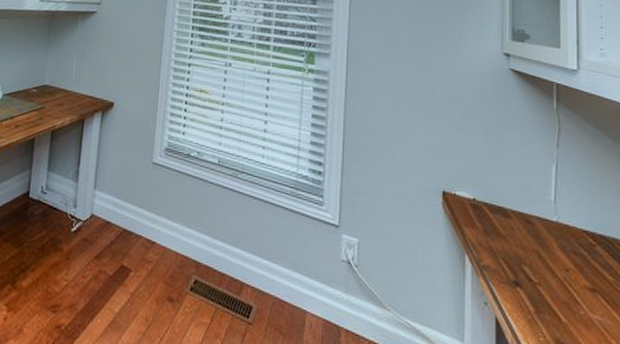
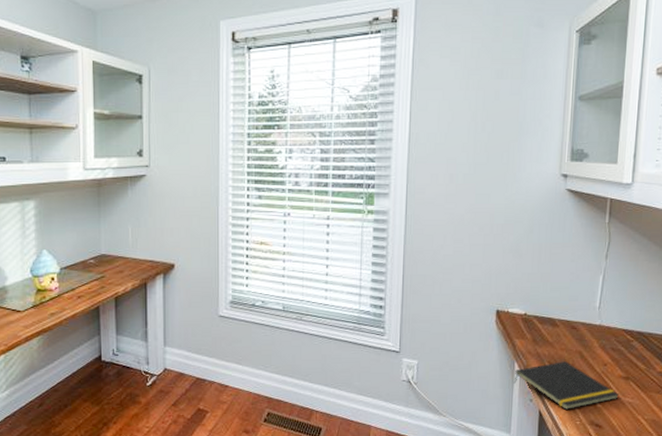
notepad: none [465,260,588,321] -> present [513,361,620,410]

